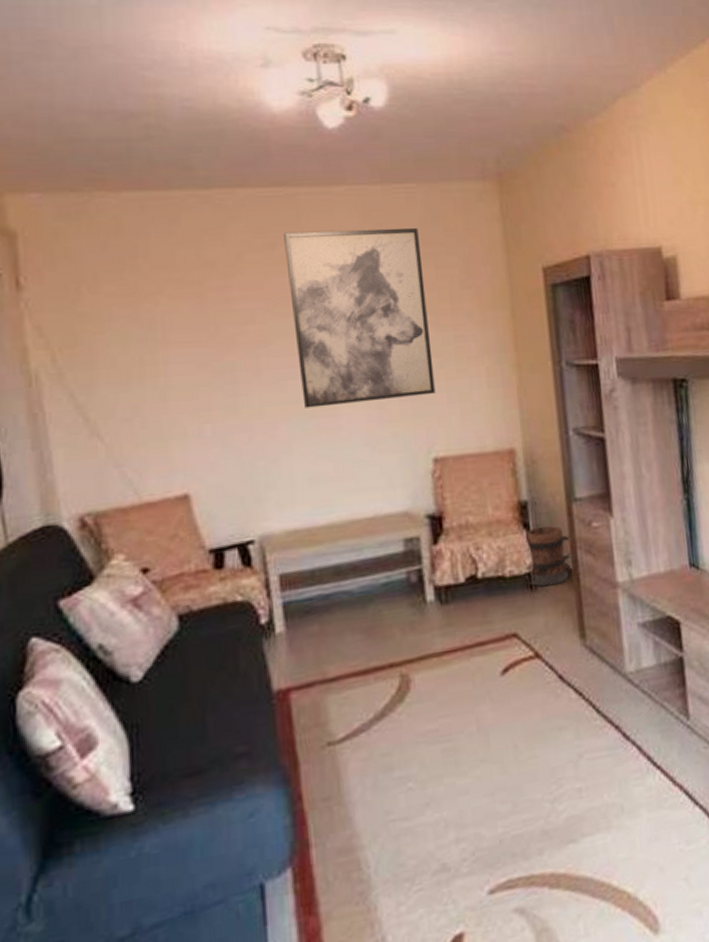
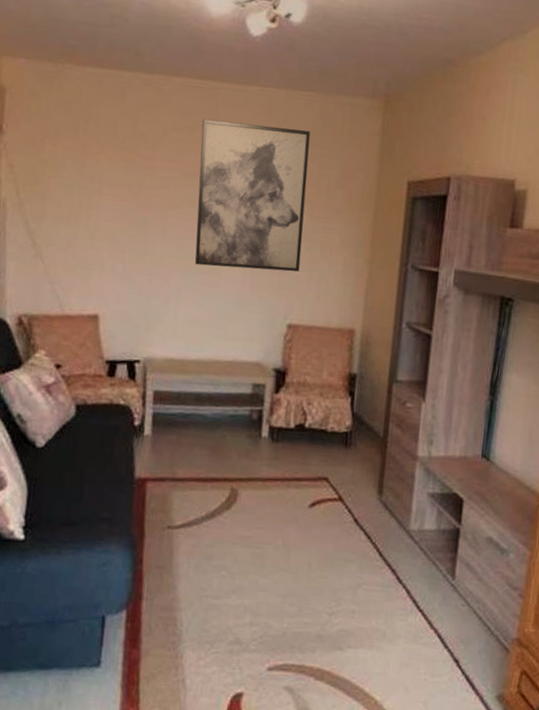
wooden barrel: present [525,525,573,587] -> none [345,397,387,447]

